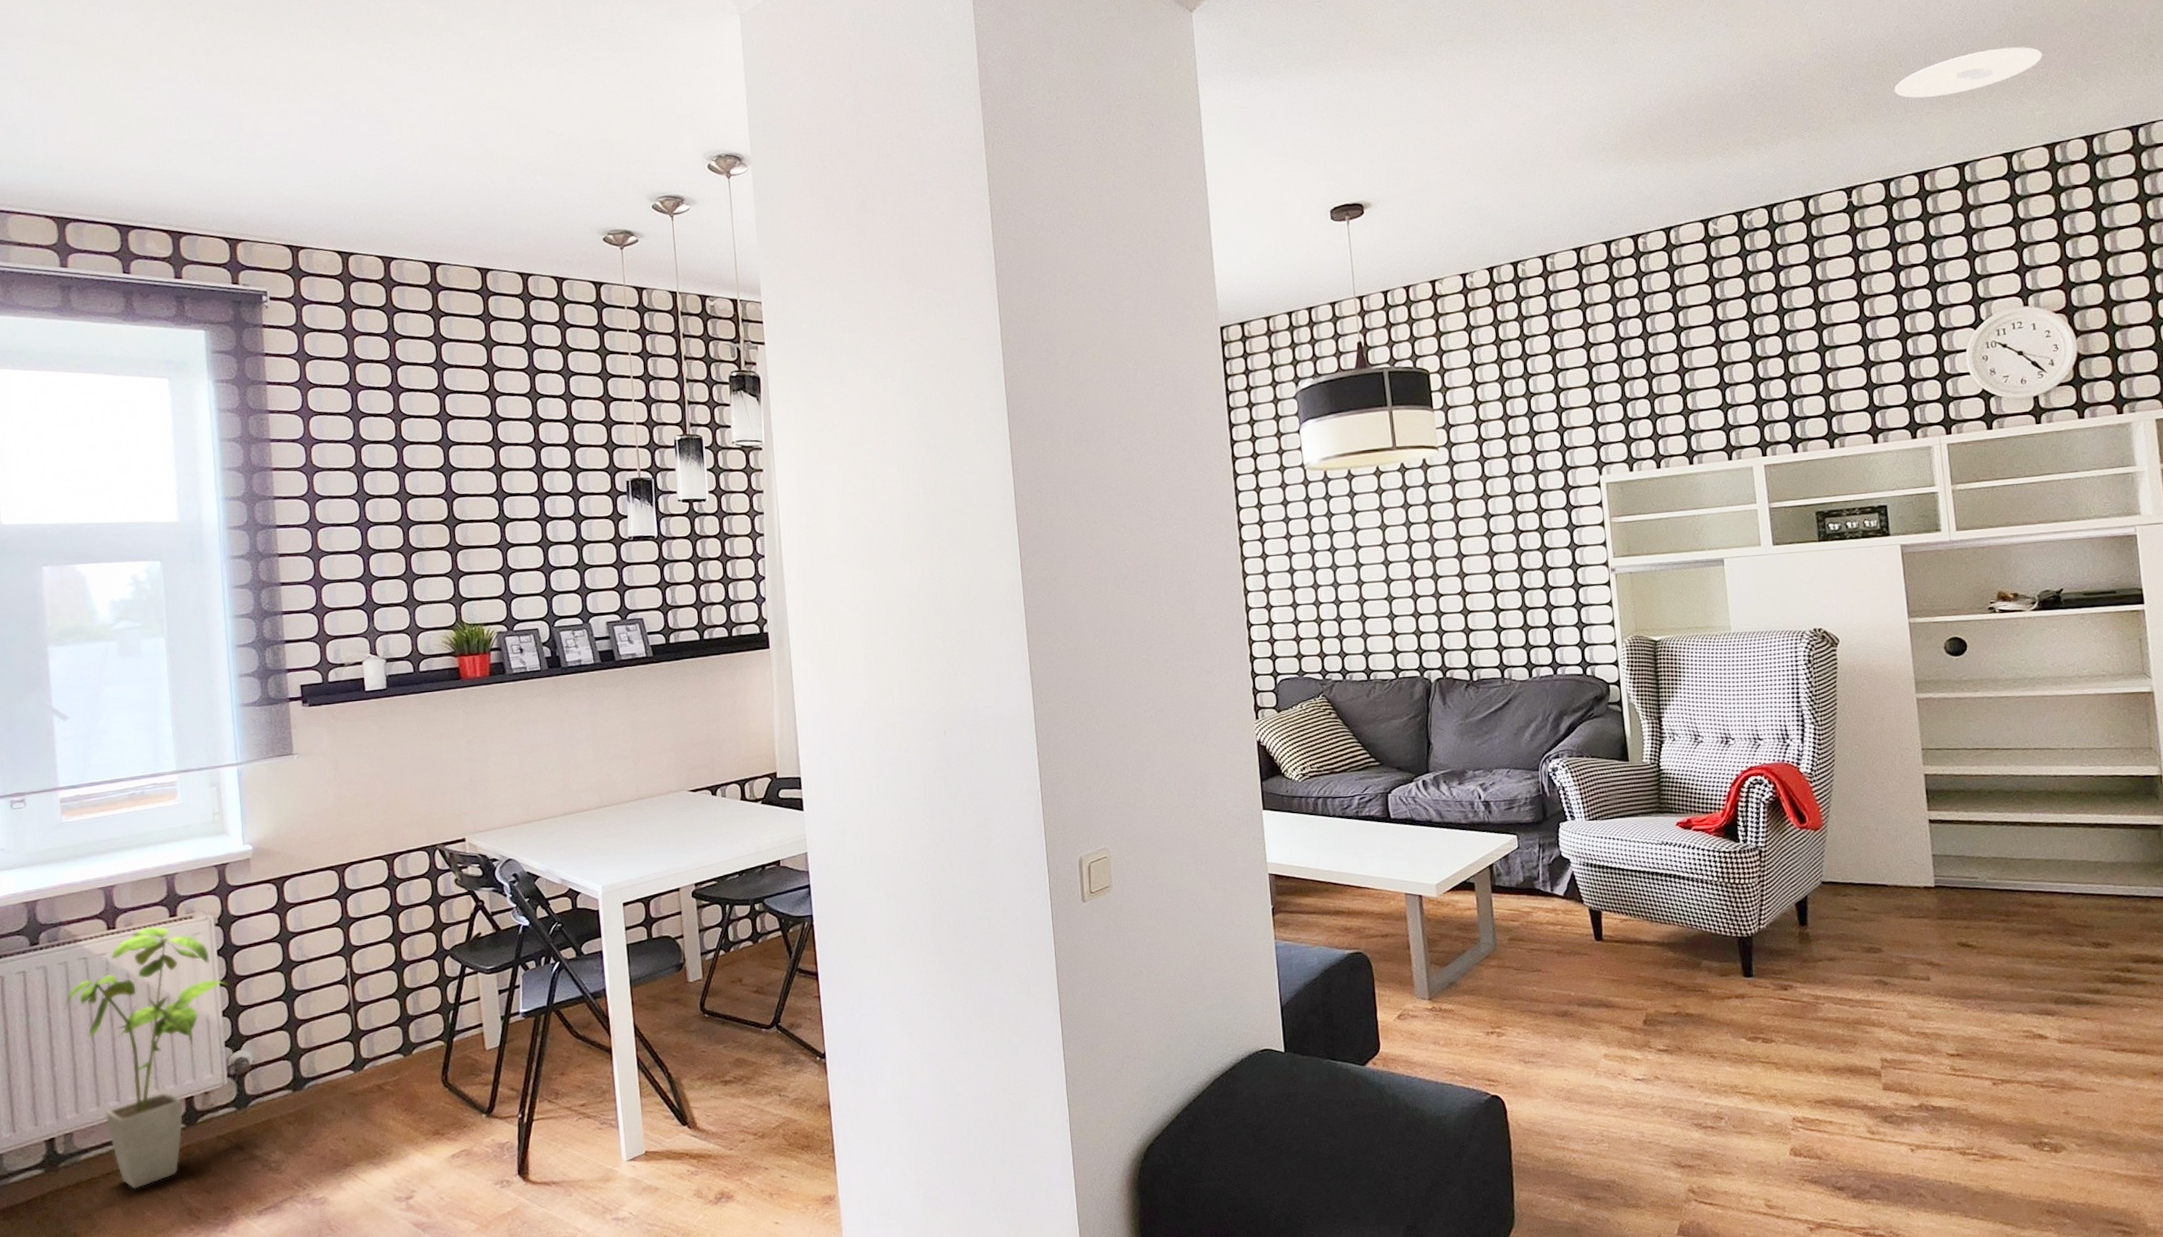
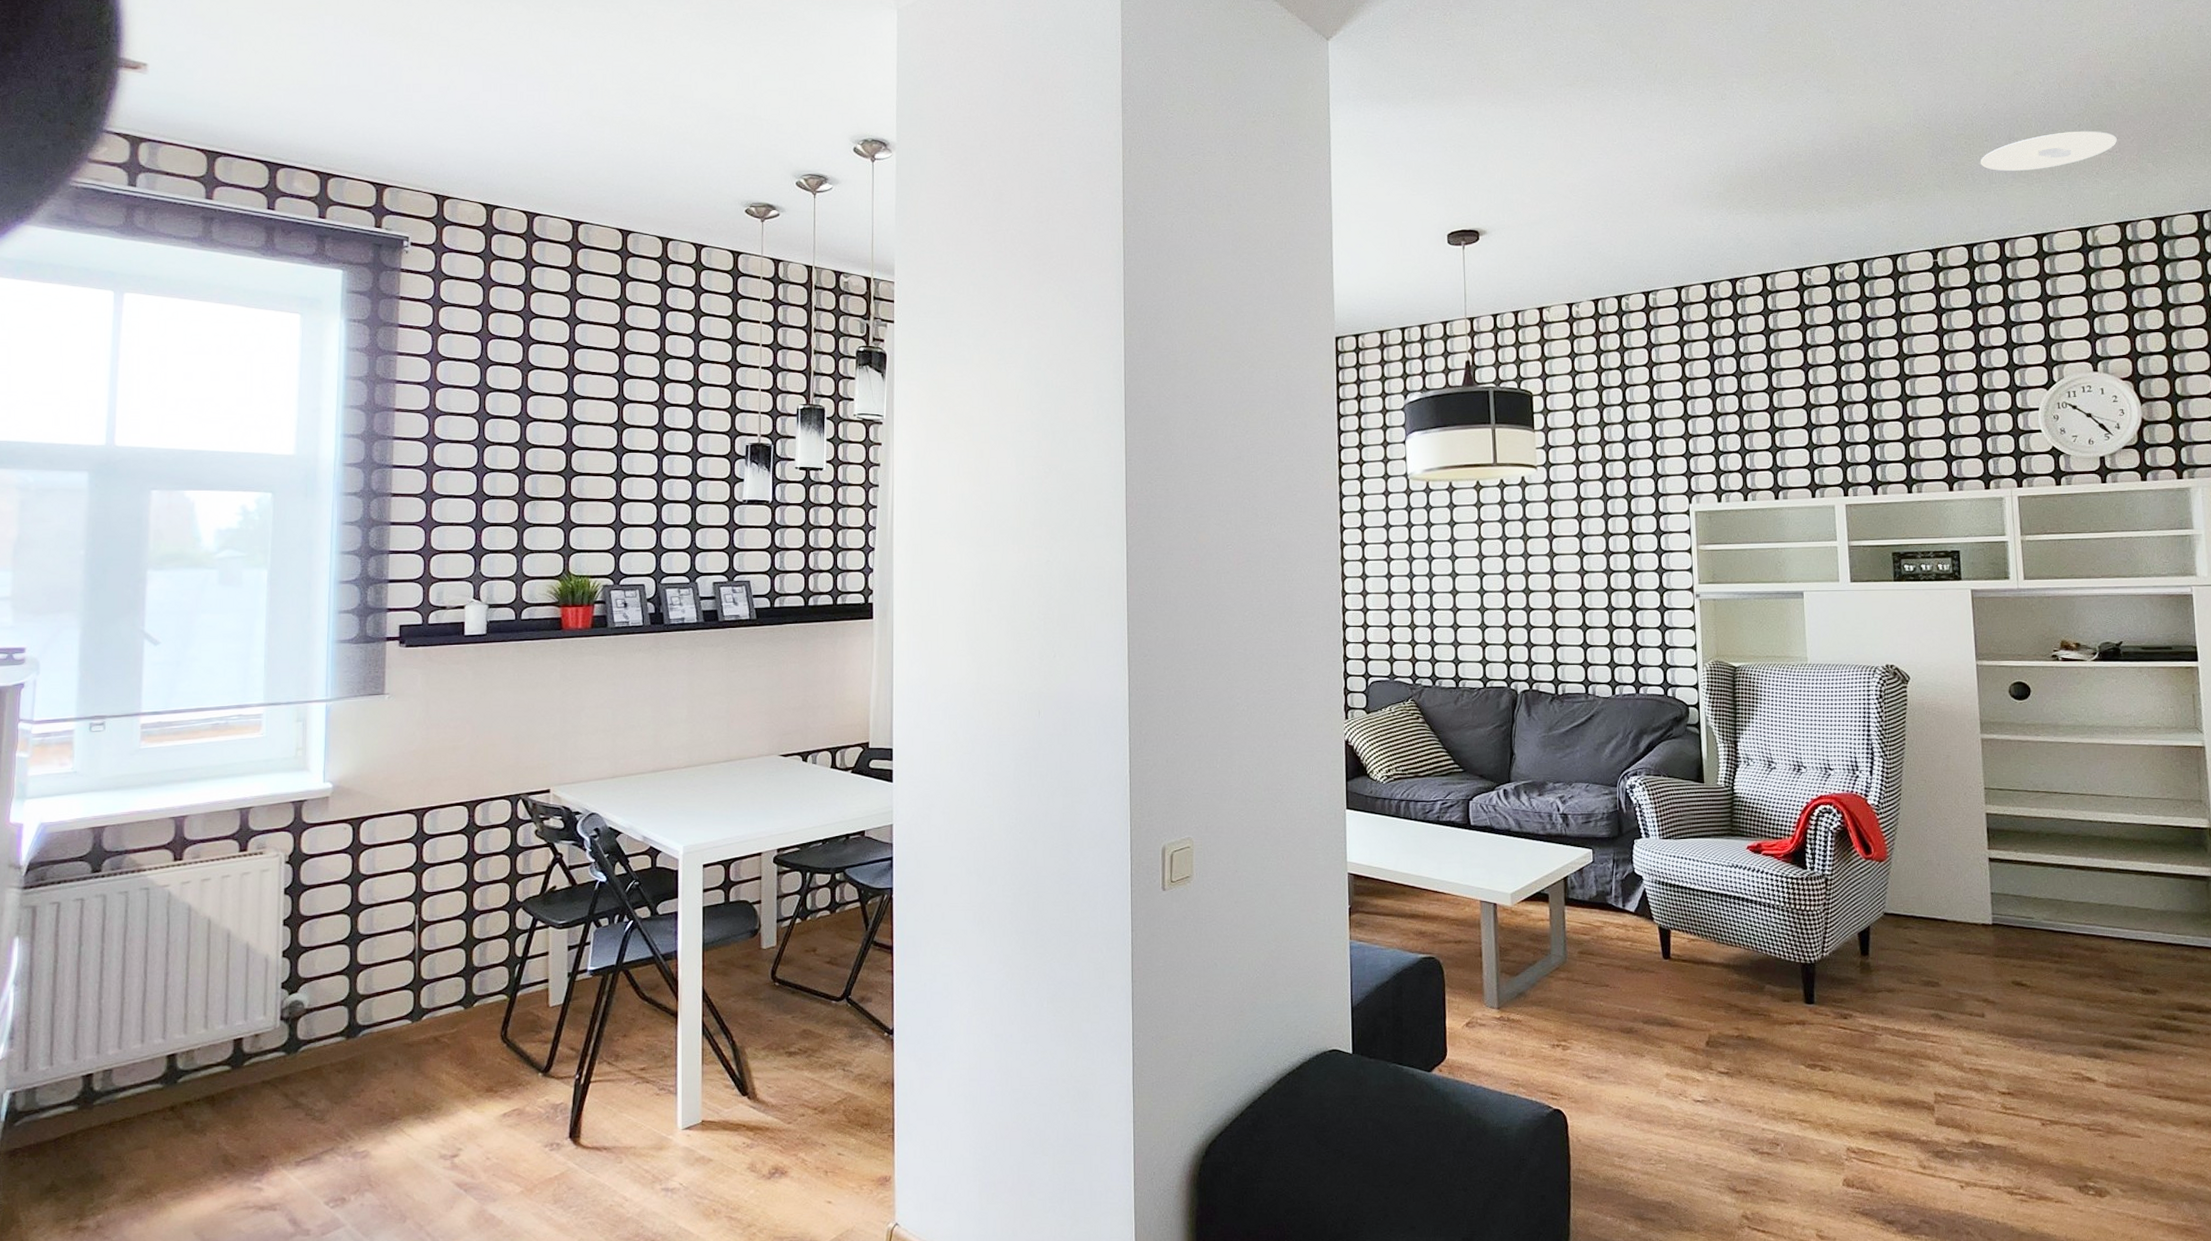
house plant: present [64,926,229,1189] -> none [120,860,293,1132]

